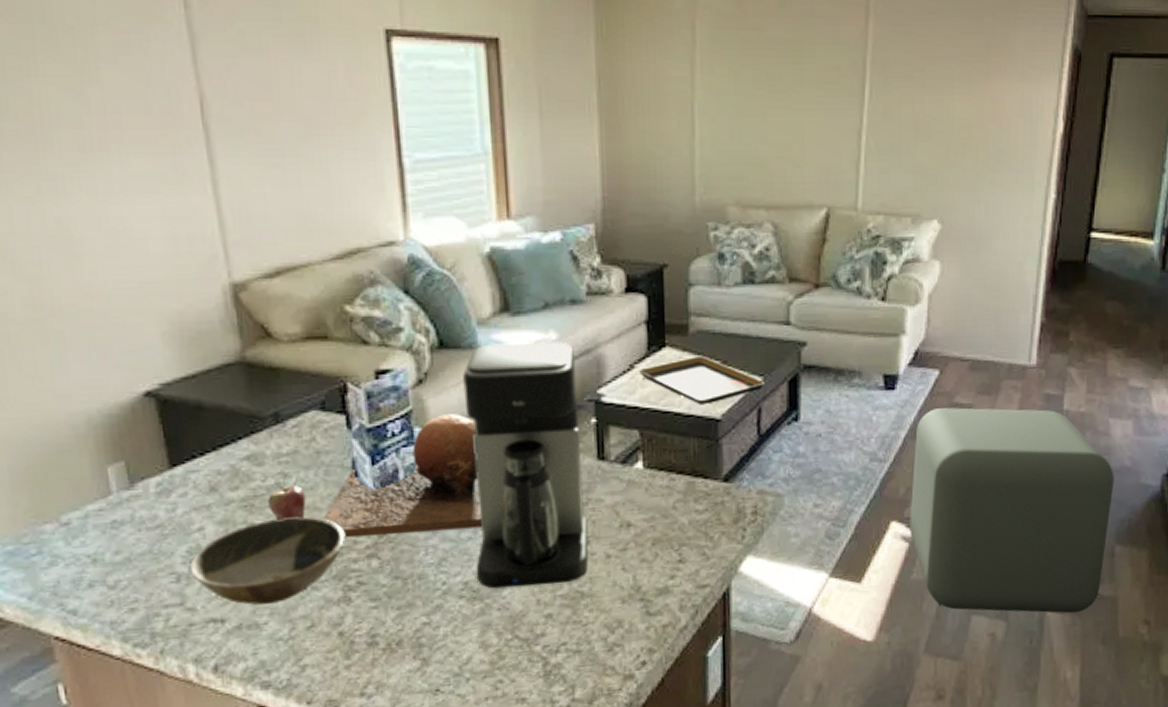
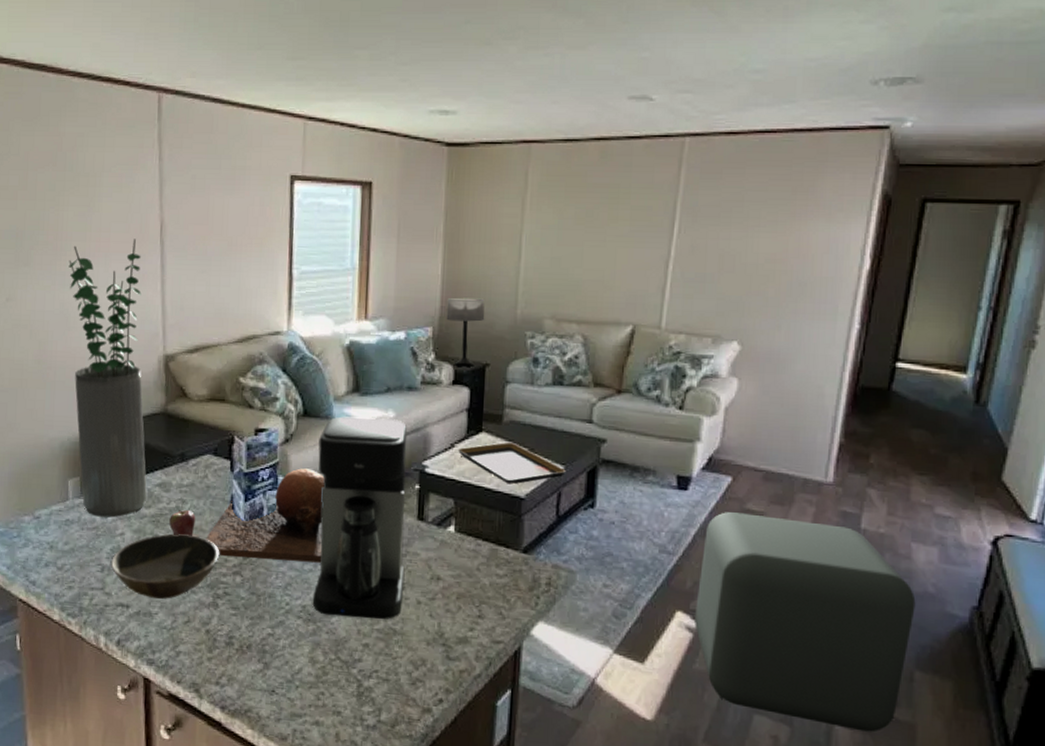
vase: none [59,122,232,511] -> present [68,238,147,518]
table lamp: none [610,184,658,270] -> present [446,297,485,367]

